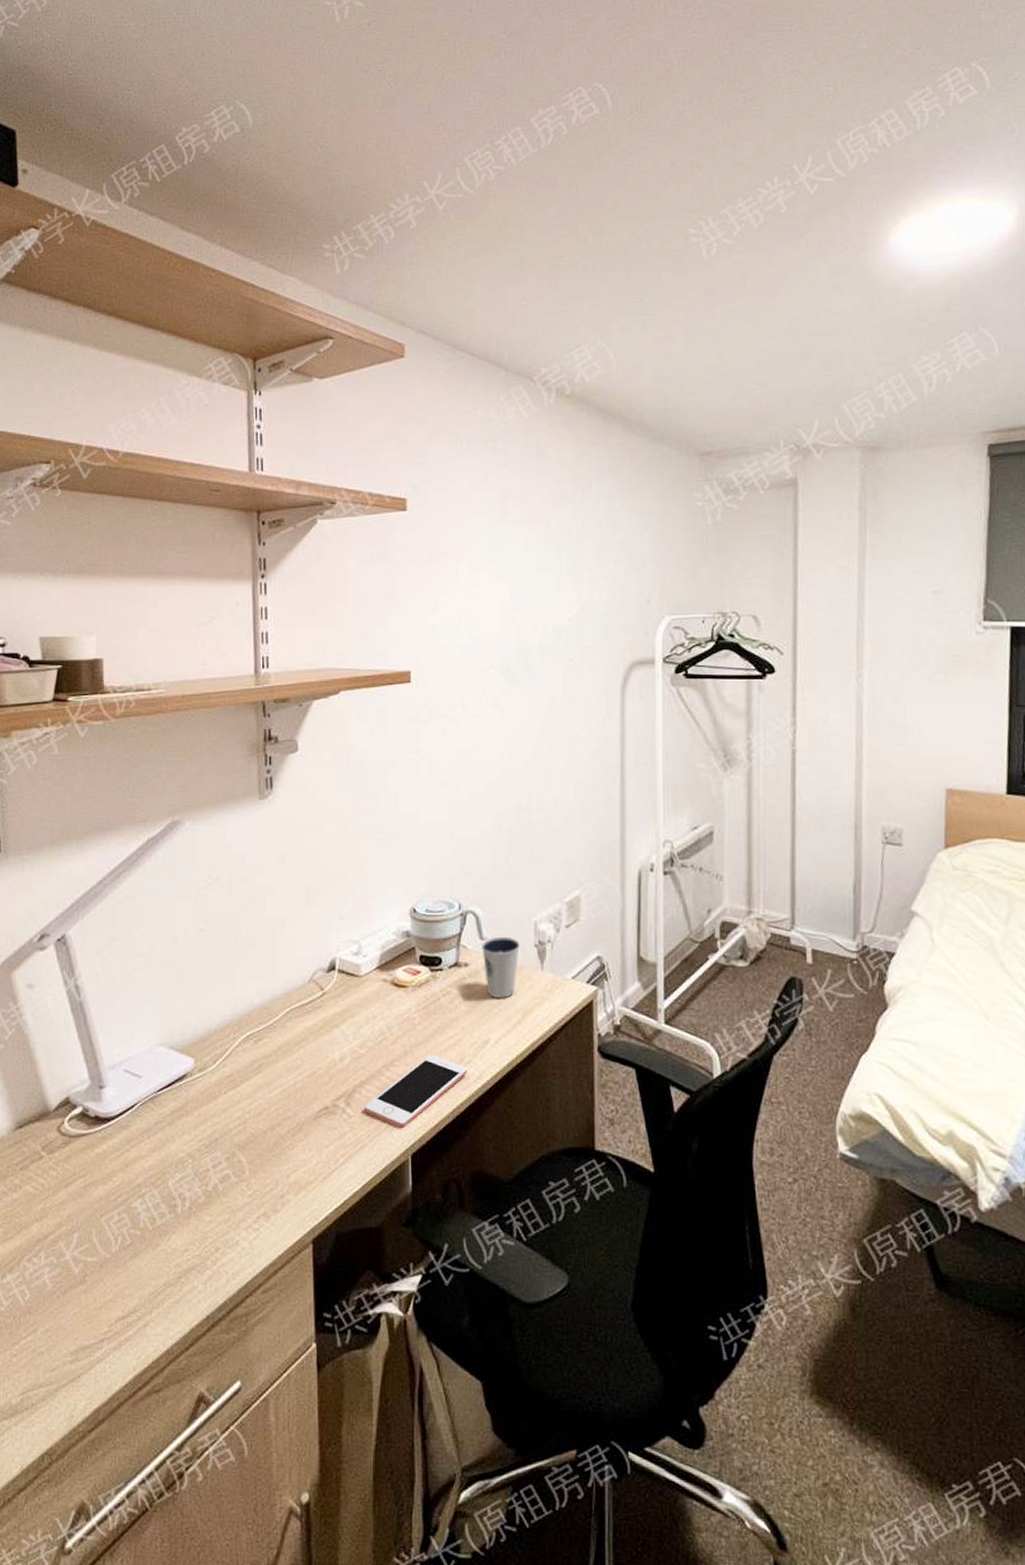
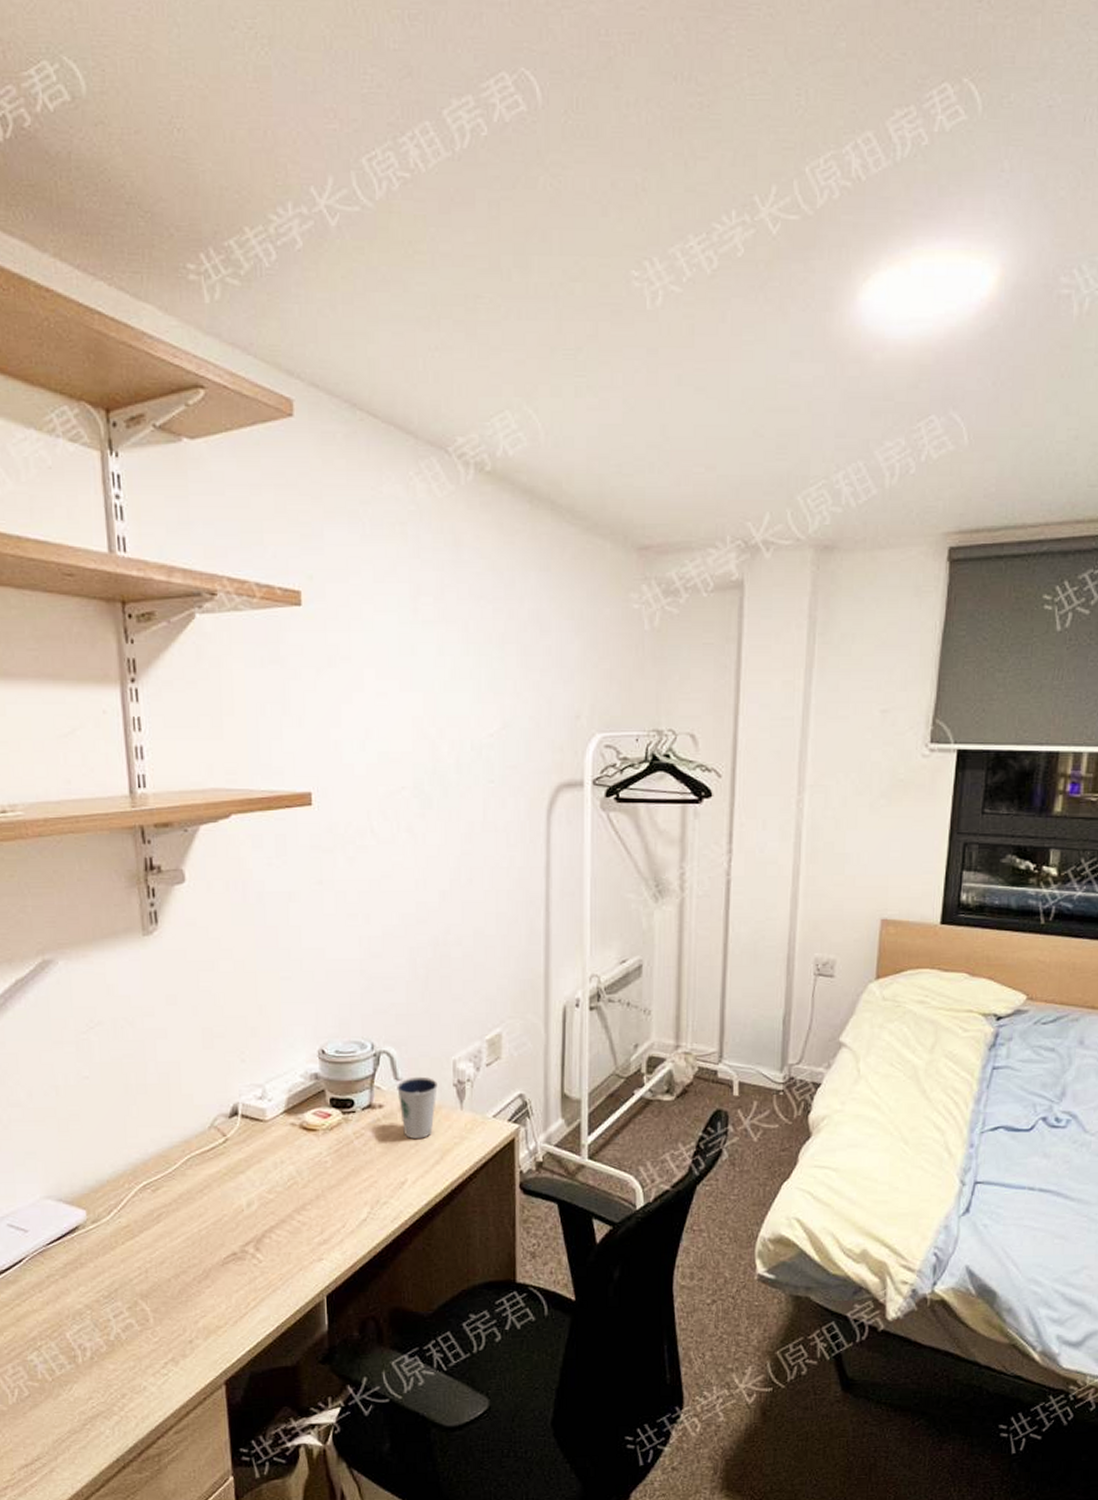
cell phone: present [364,1055,467,1128] -> none [275,1197,383,1270]

